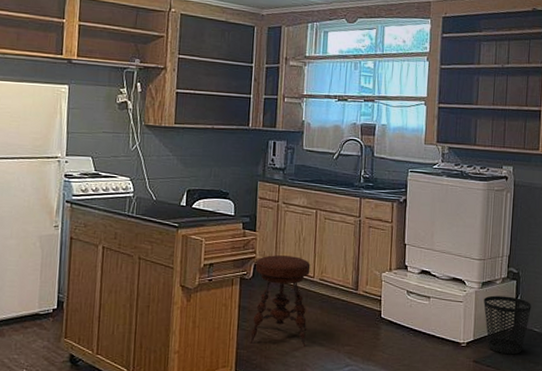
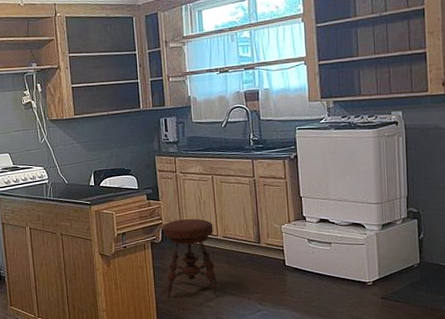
wastebasket: present [484,295,532,355] -> none [386,235,436,289]

